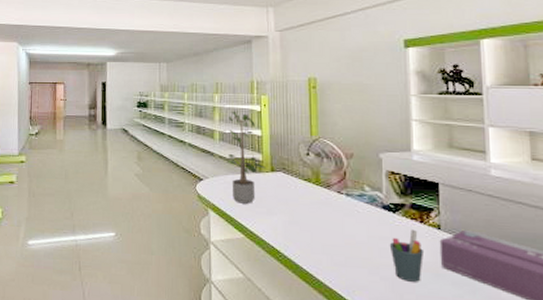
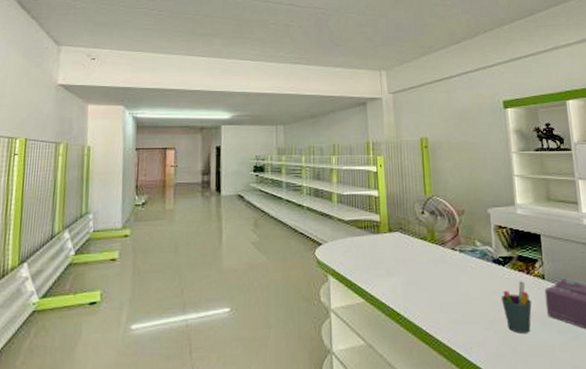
potted plant: present [226,109,266,204] -> none [345,171,384,267]

